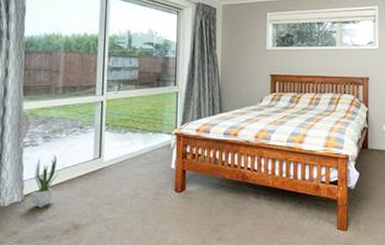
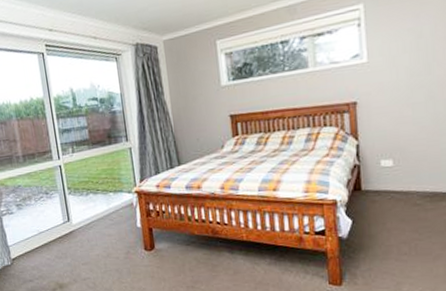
potted plant: present [30,154,60,207] -> none [15,220,38,269]

